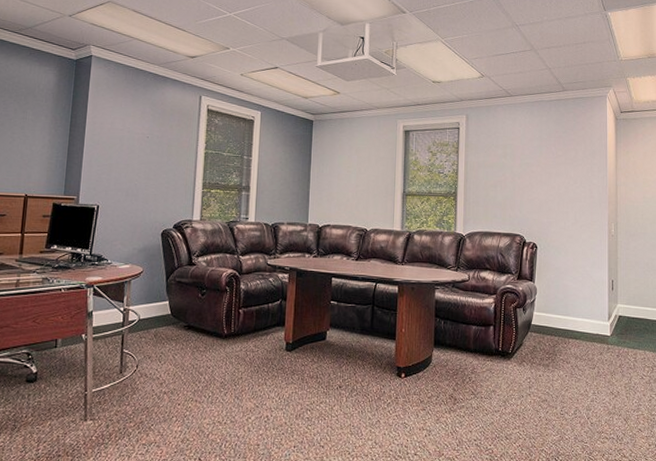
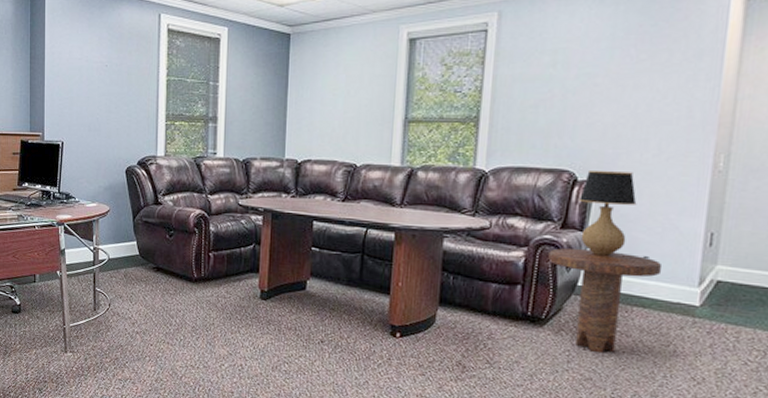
side table: none [511,294,585,378] -> present [548,248,663,354]
table lamp: none [528,235,576,305] -> present [579,171,649,264]

